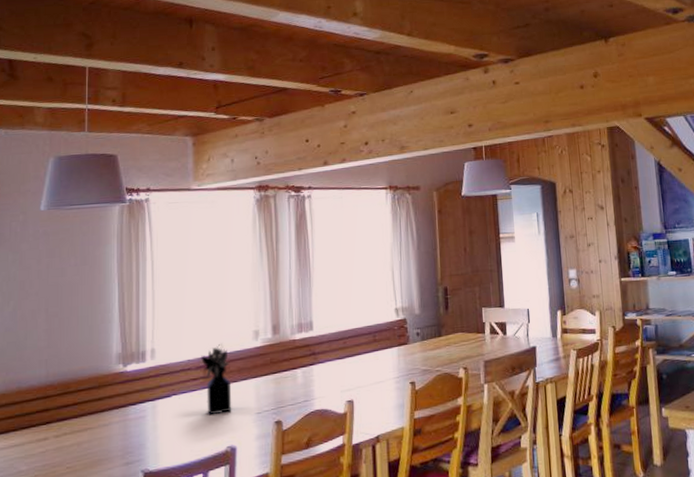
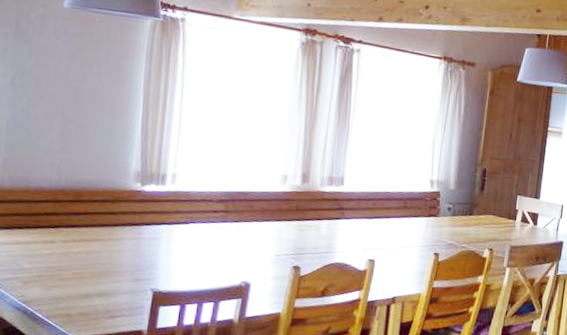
vase: present [201,344,232,416] -> none [224,182,254,250]

